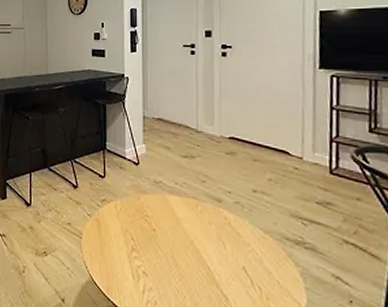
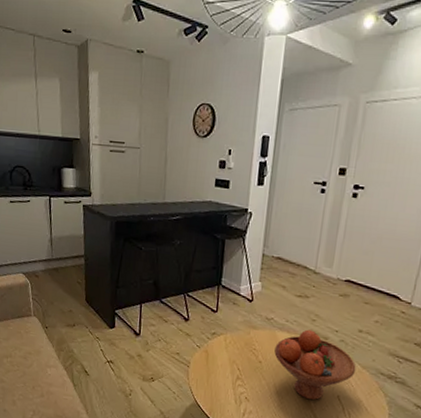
fruit bowl: none [168,191,258,273] -> present [274,329,357,400]

